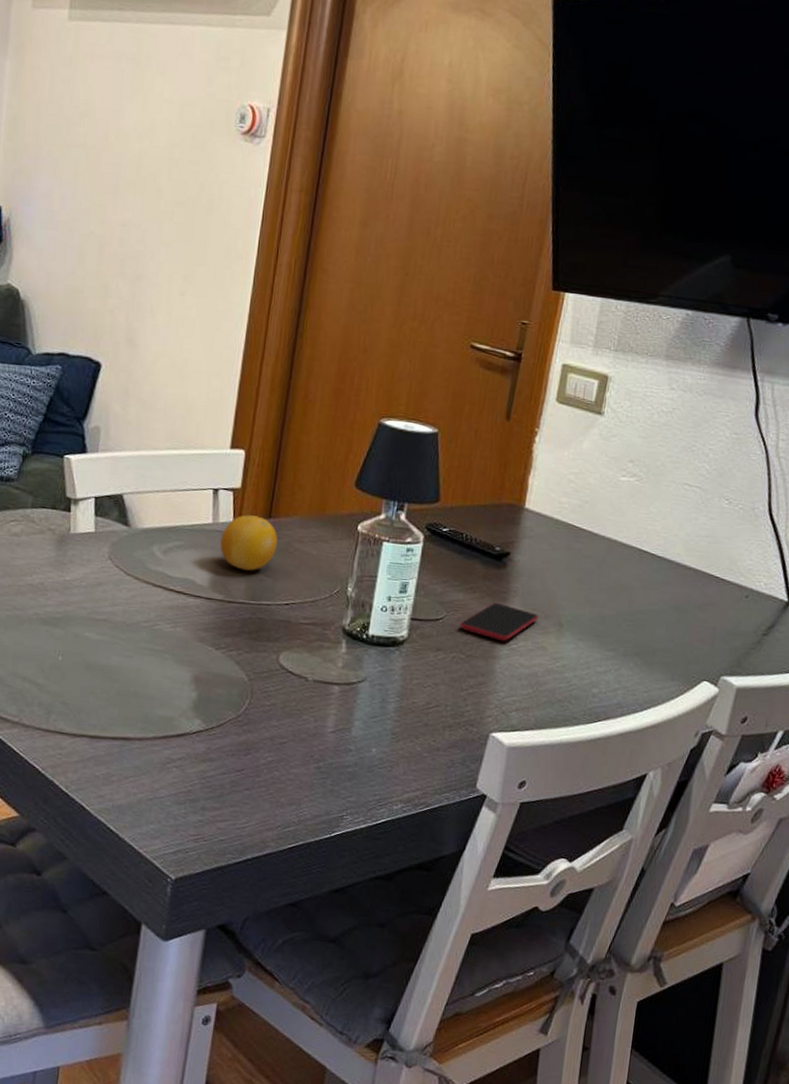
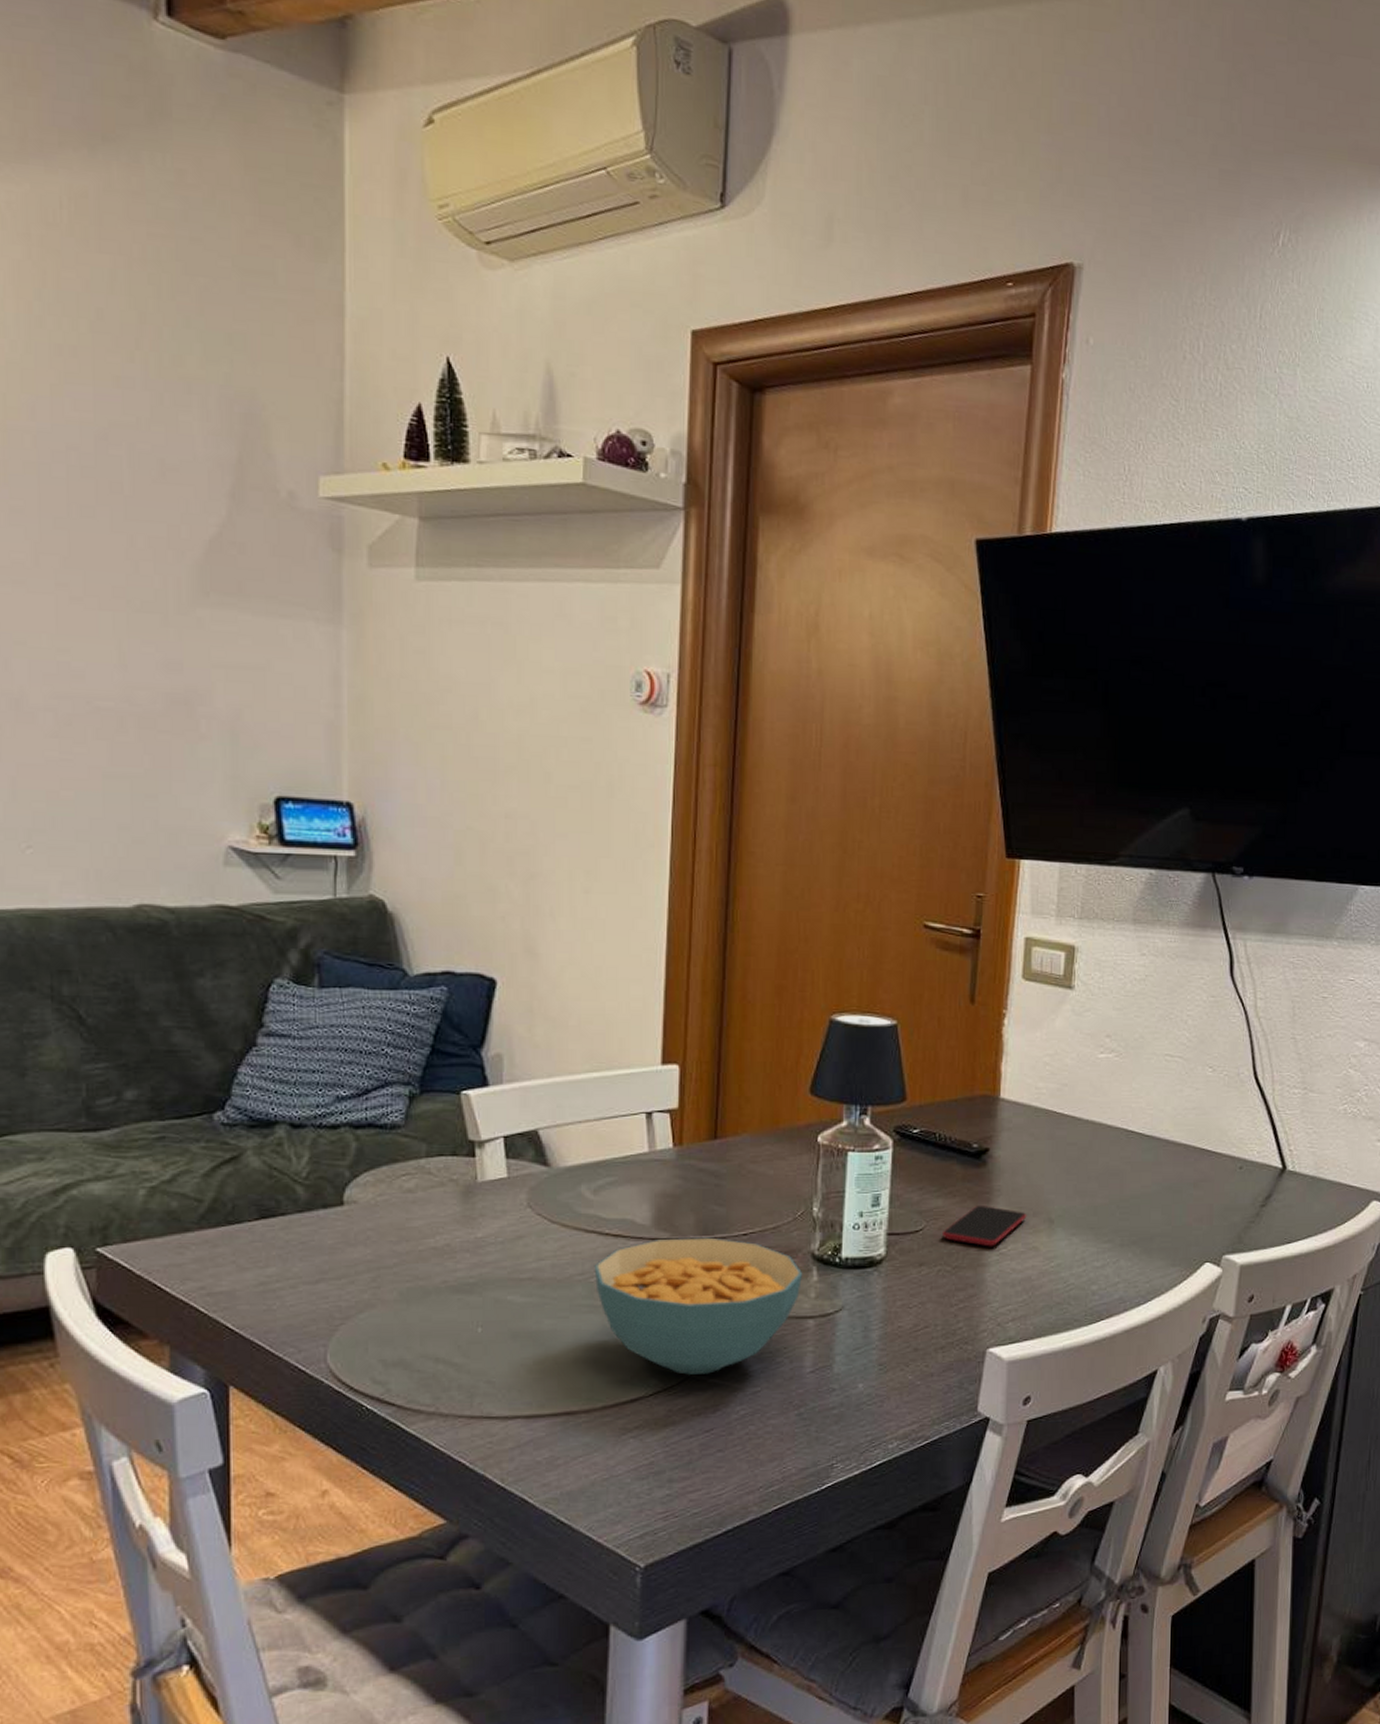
cereal bowl: none [157,599,334,722] -> present [594,1237,803,1375]
fruit: present [220,515,278,571] -> none [660,1138,728,1202]

